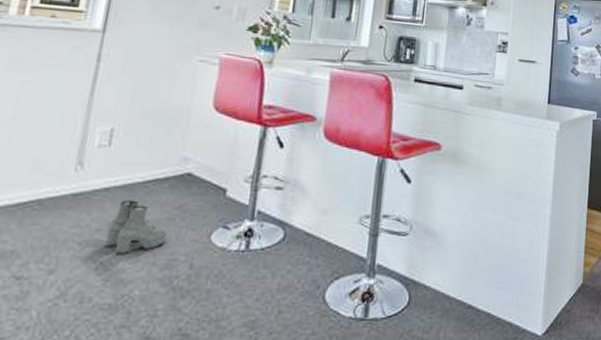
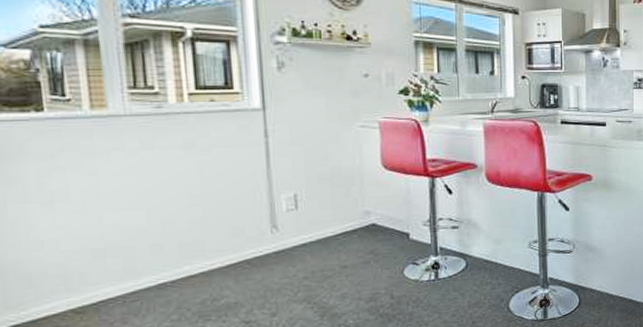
boots: present [104,200,168,254] -> none [313,251,366,295]

